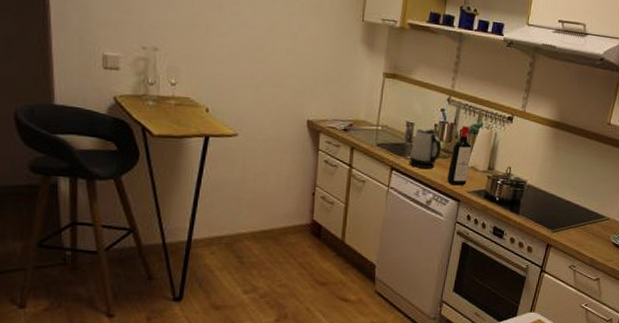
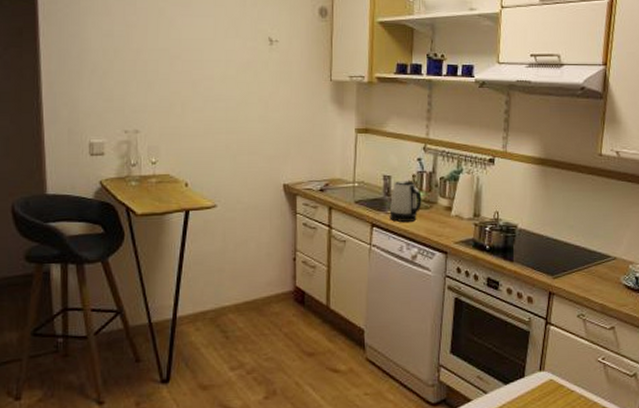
liquor bottle: present [447,125,472,186] -> none [431,172,454,237]

